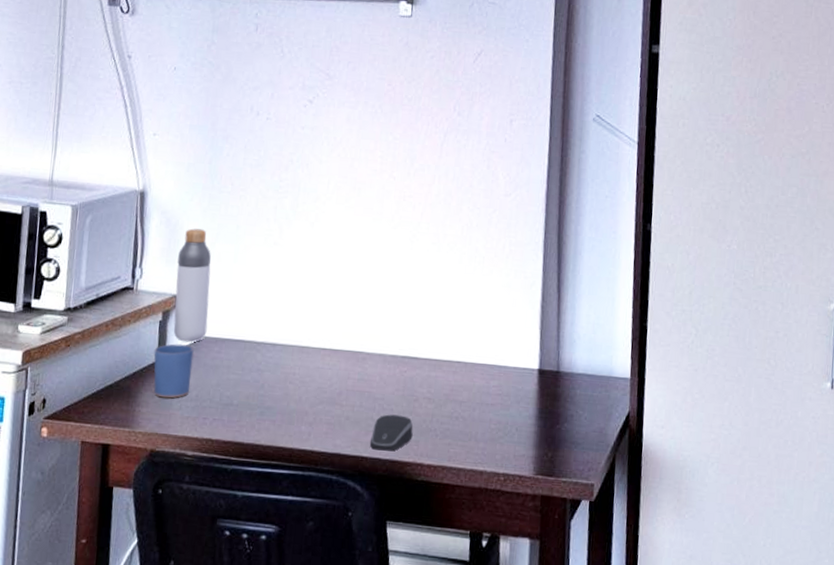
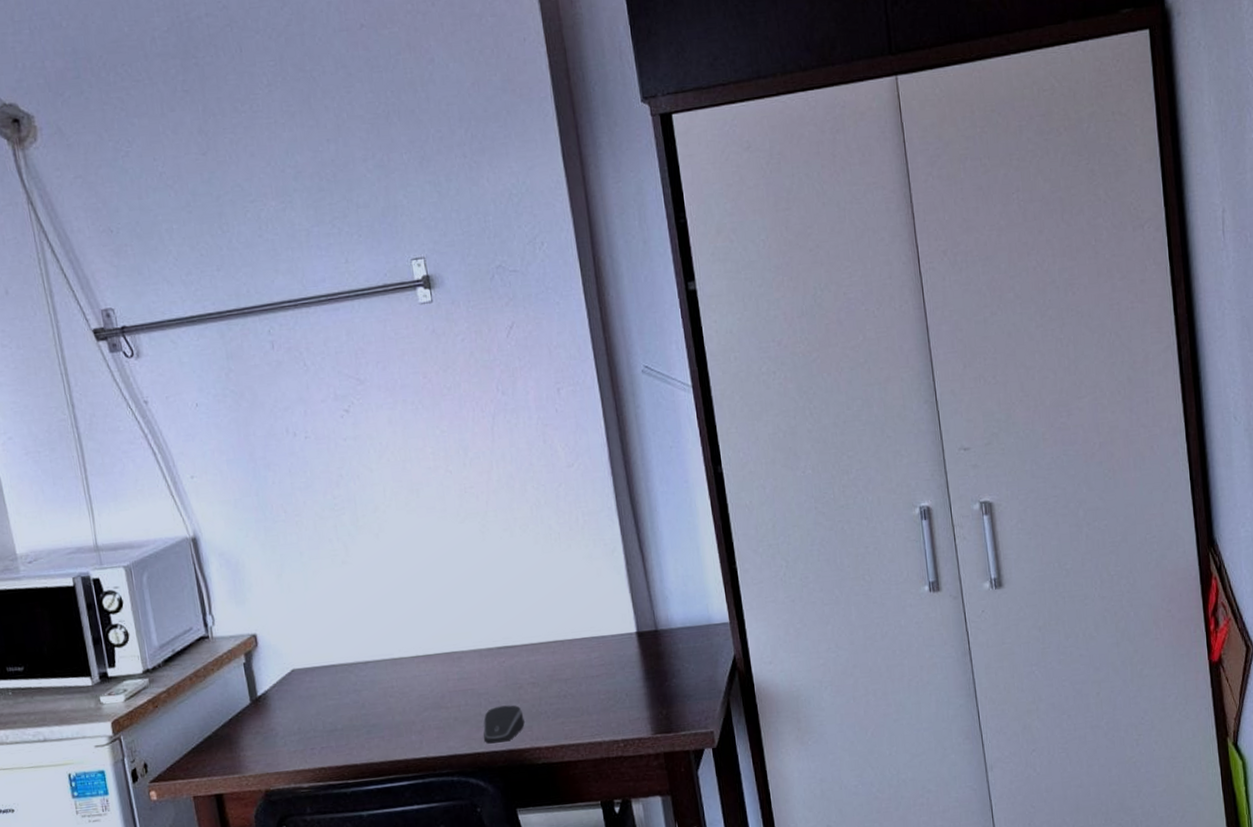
mug: present [154,343,194,399] -> none [245,681,290,738]
bottle: present [173,228,211,343] -> none [246,563,294,679]

